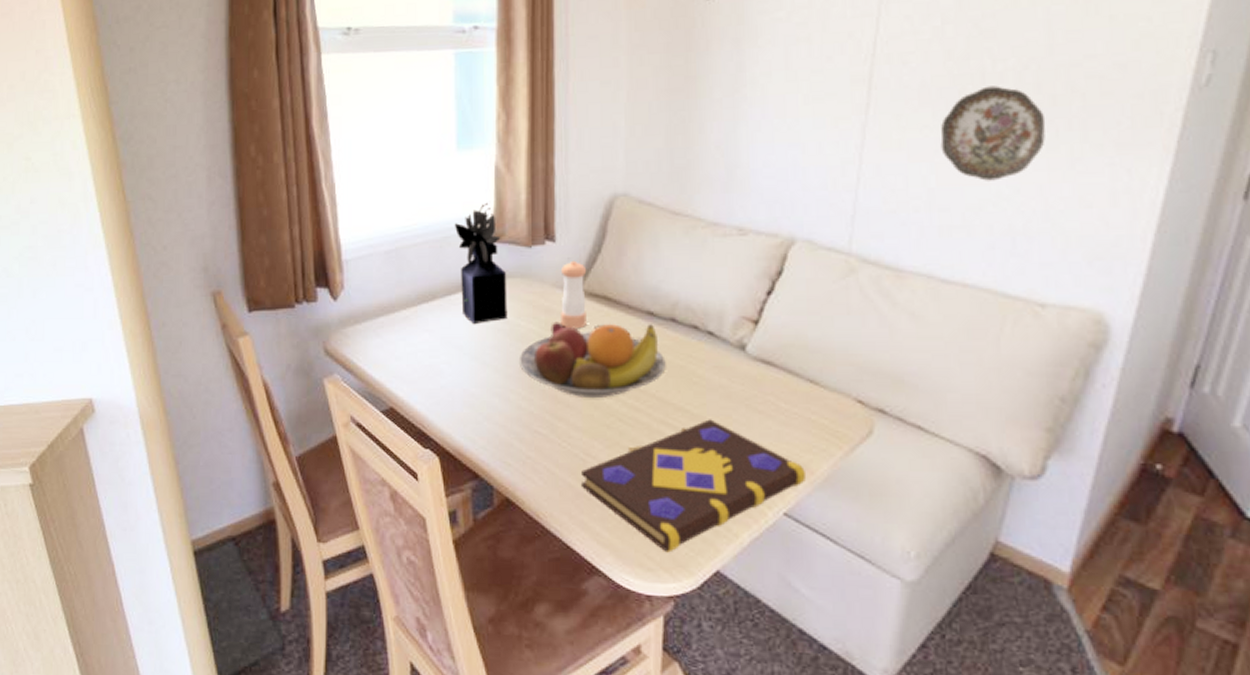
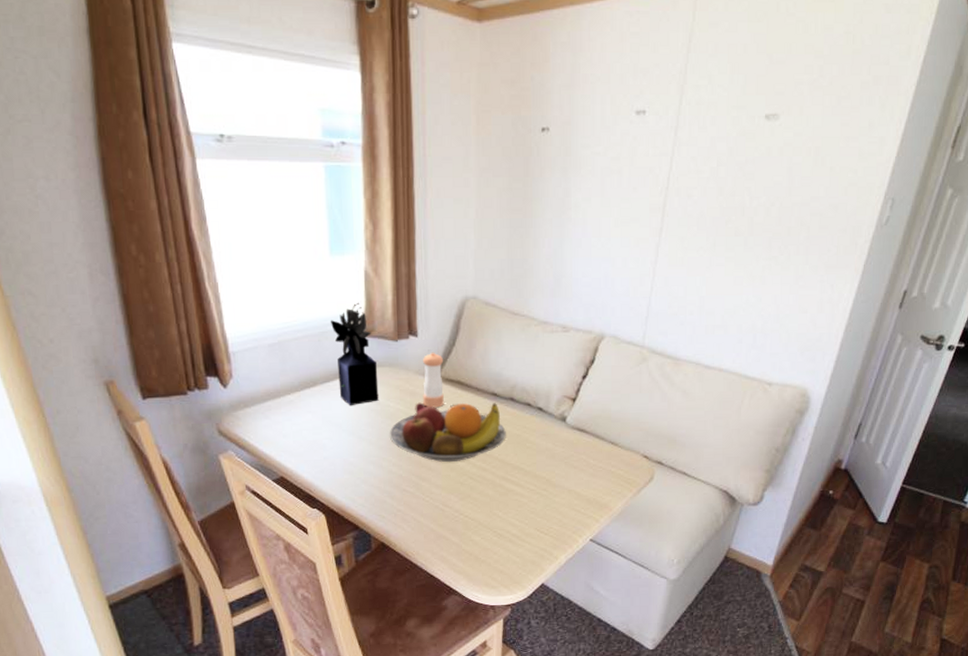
book: present [580,419,805,553] -> none [440,474,606,574]
decorative plate: present [940,86,1046,181] -> none [711,218,782,292]

